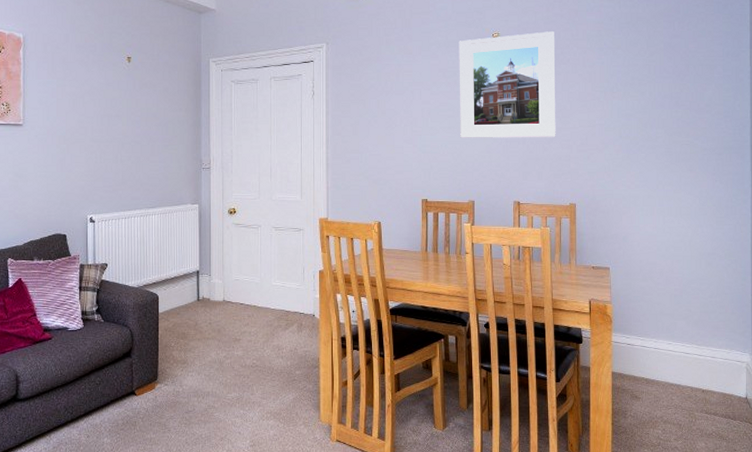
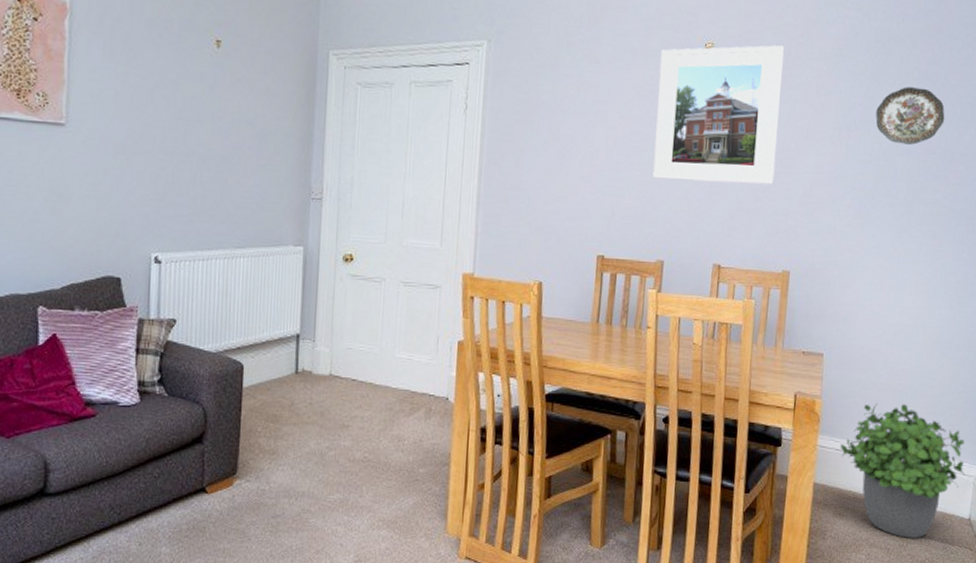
potted plant: none [631,305,738,415] -> present [840,403,965,538]
decorative plate: none [633,56,689,100] -> present [875,87,945,145]

